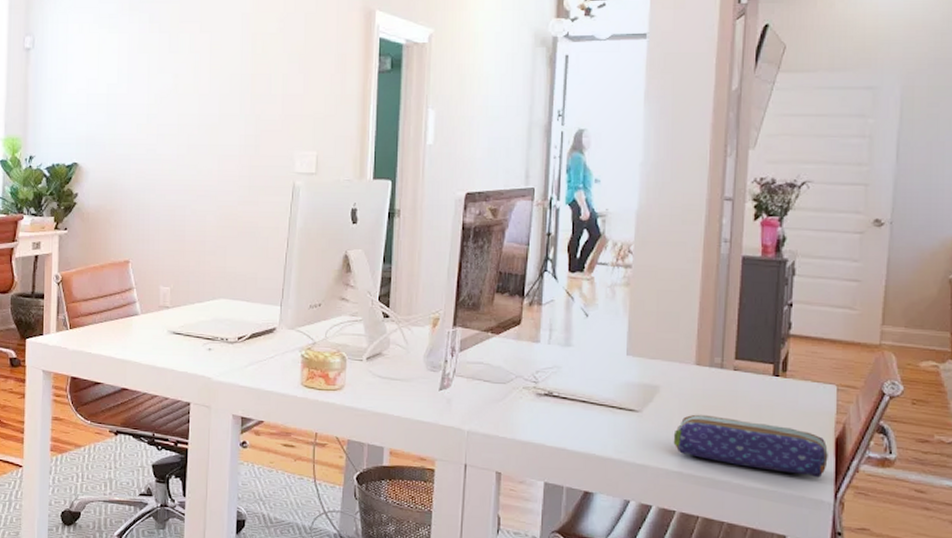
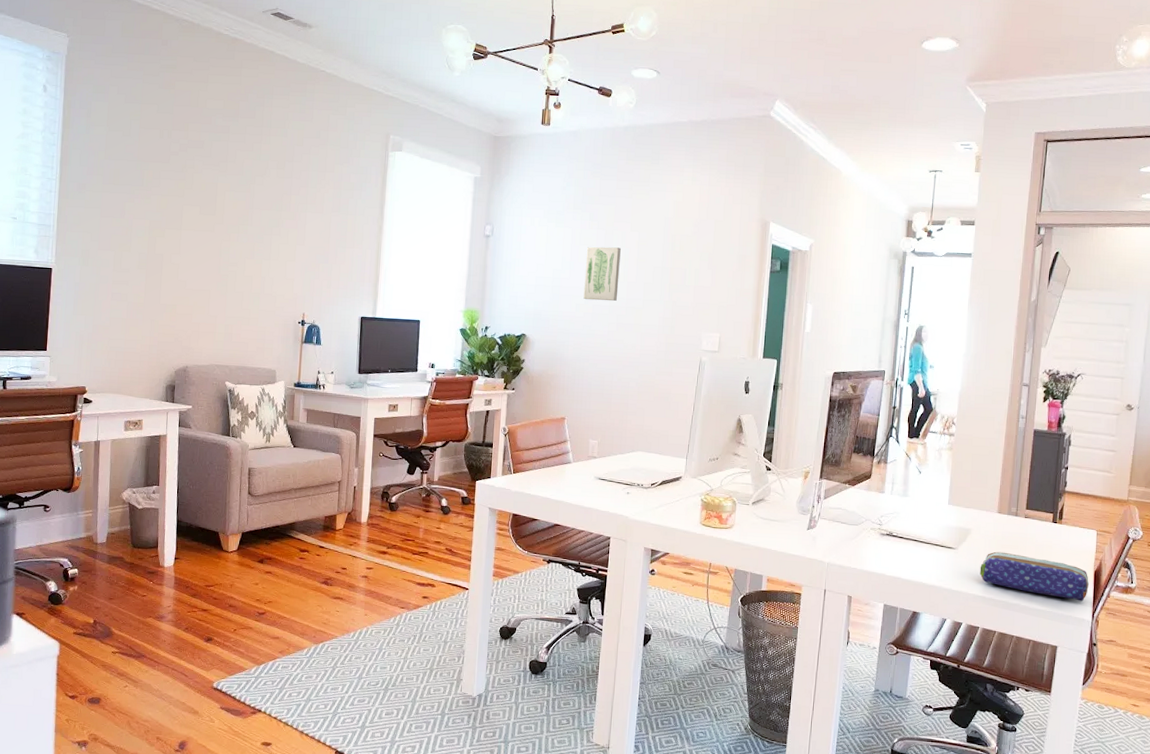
wall art: none [146,53,189,119] -> present [583,247,621,301]

